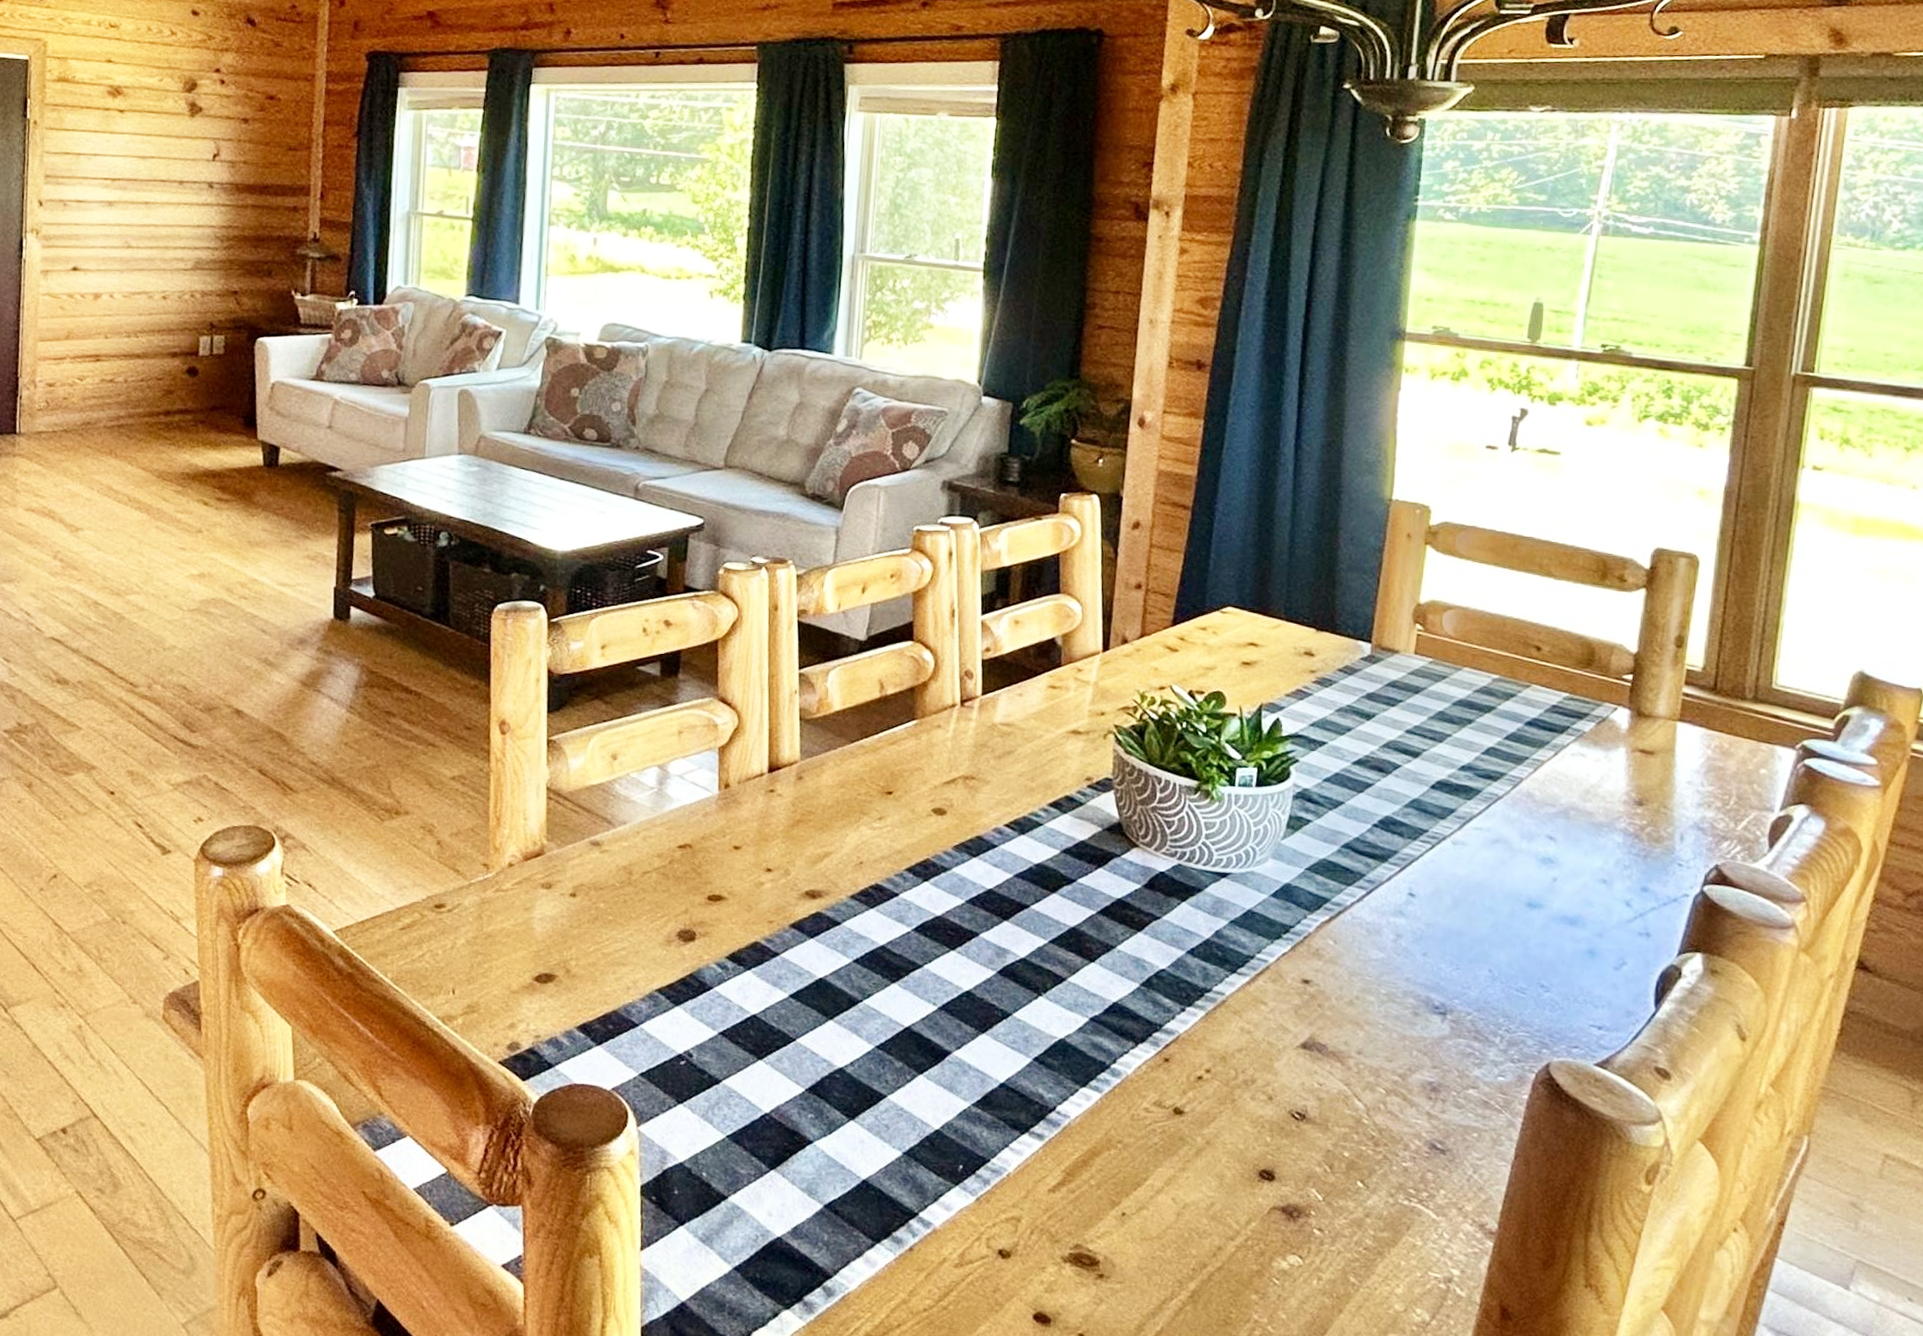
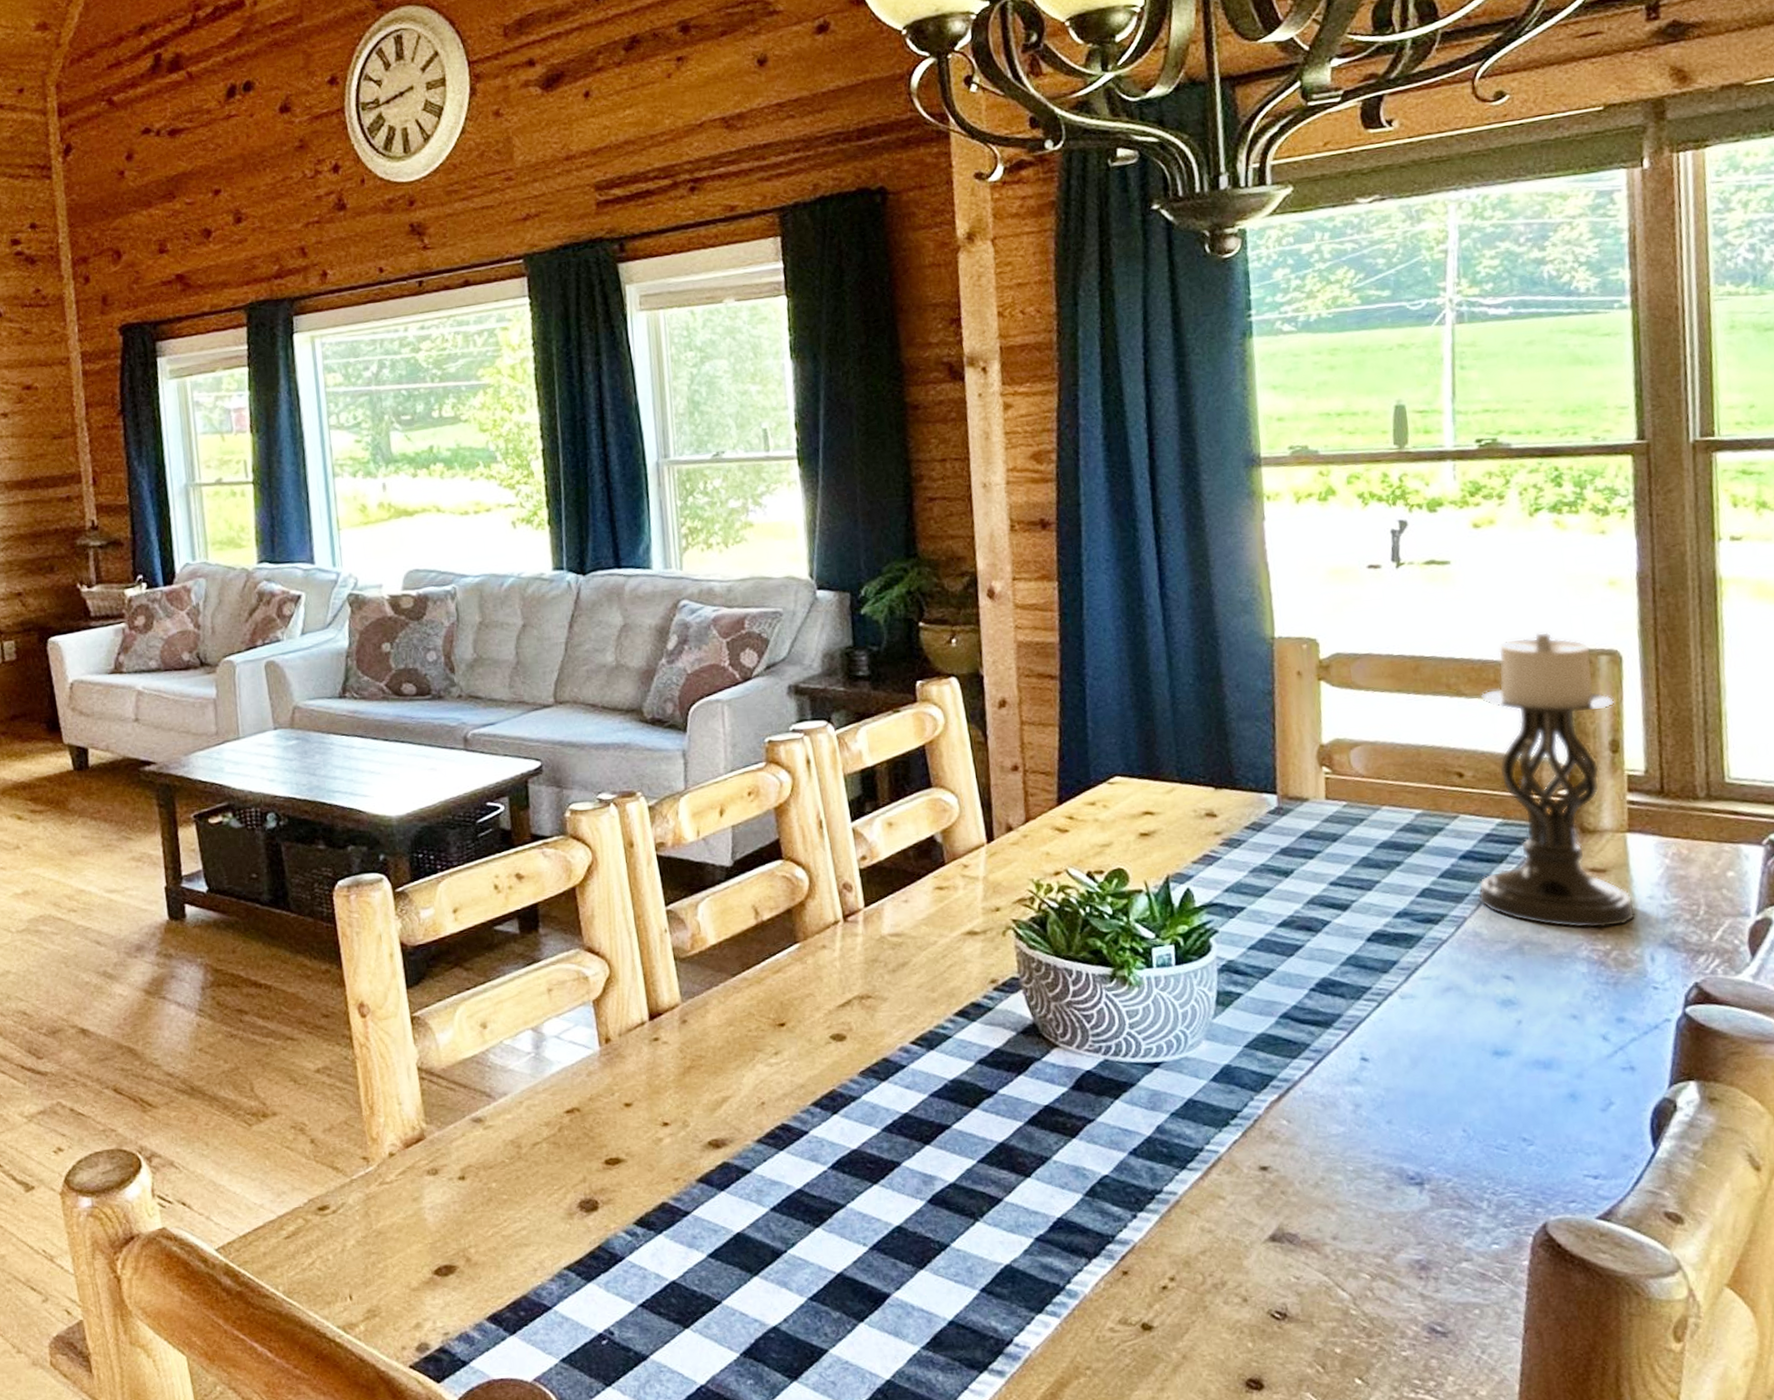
candle holder: none [1536,528,1686,805] -> present [1477,632,1636,929]

